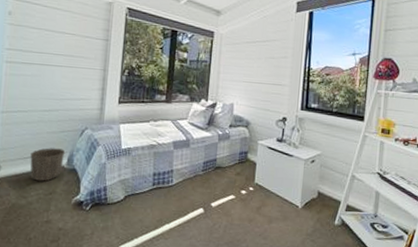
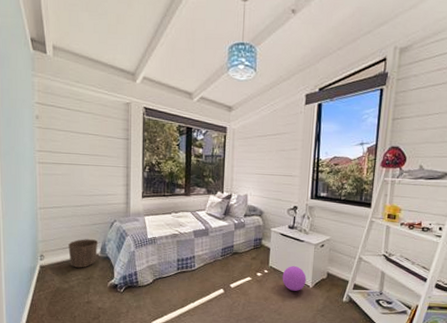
ball: none [268,183,295,212] -> present [282,266,306,291]

